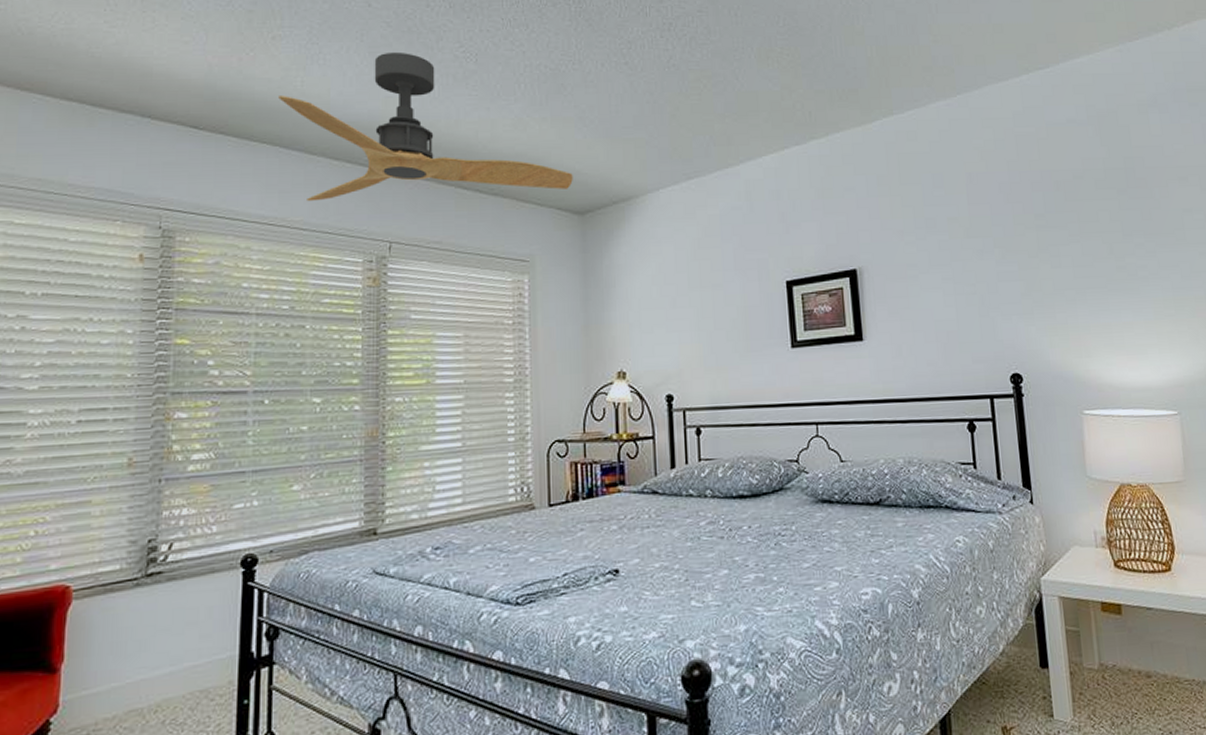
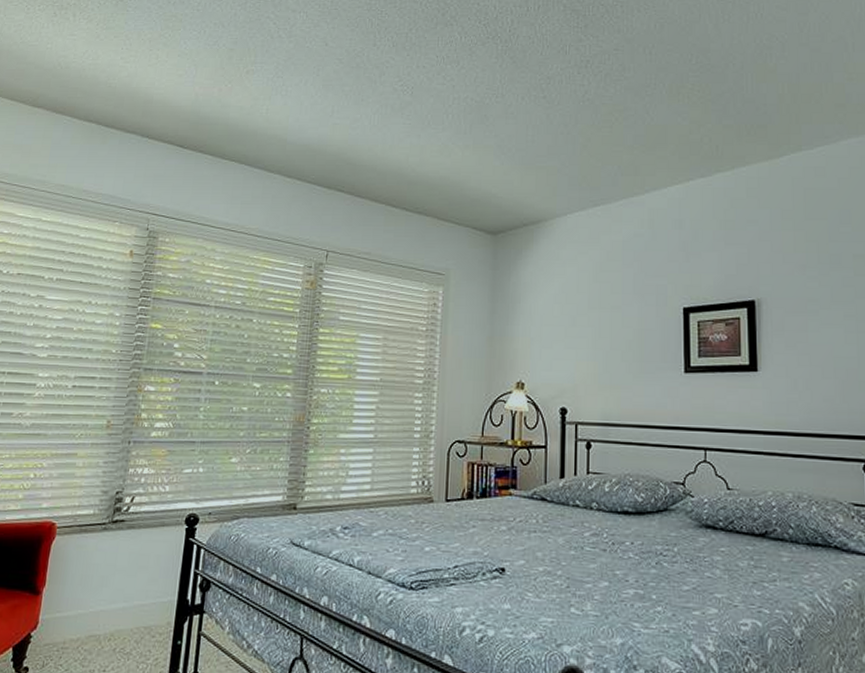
ceiling fan: present [278,51,573,202] -> none [247,84,489,213]

